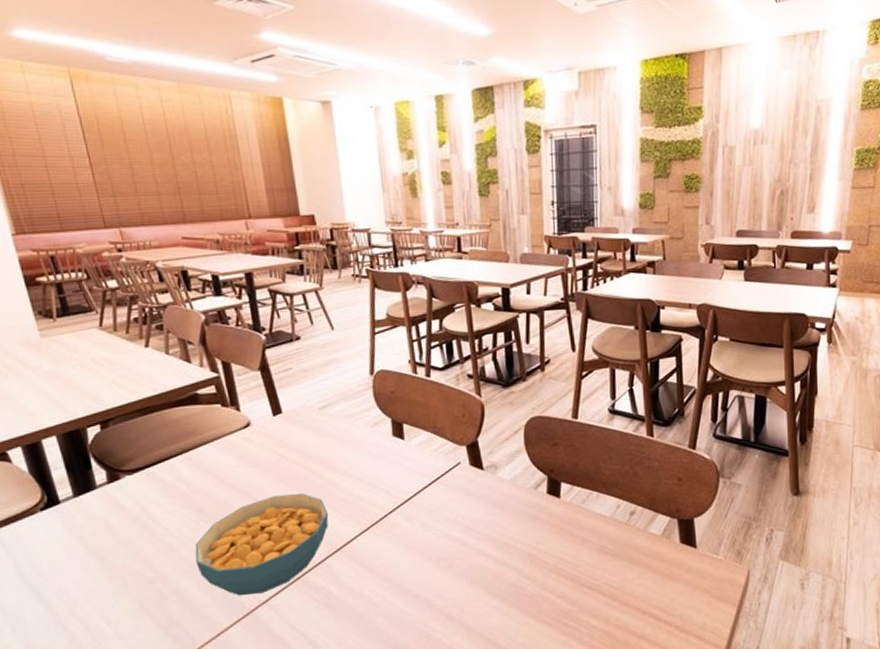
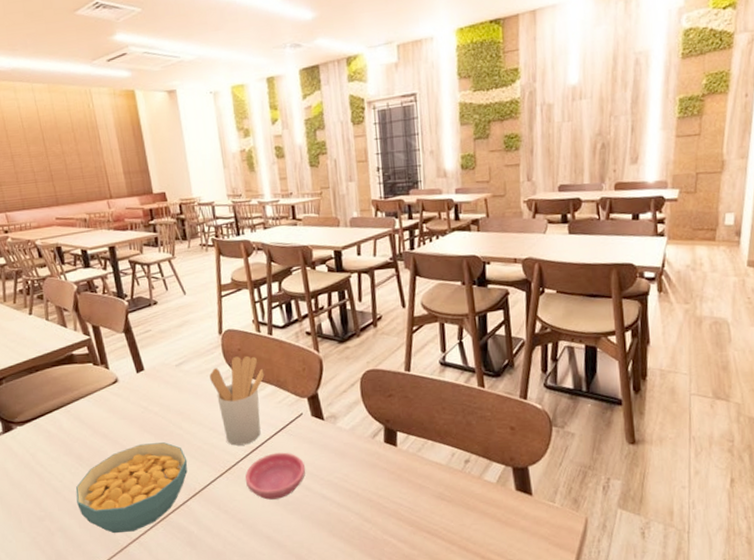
utensil holder: none [358,399,420,497] -> present [209,355,265,446]
saucer: none [393,504,462,556] -> present [245,452,306,500]

